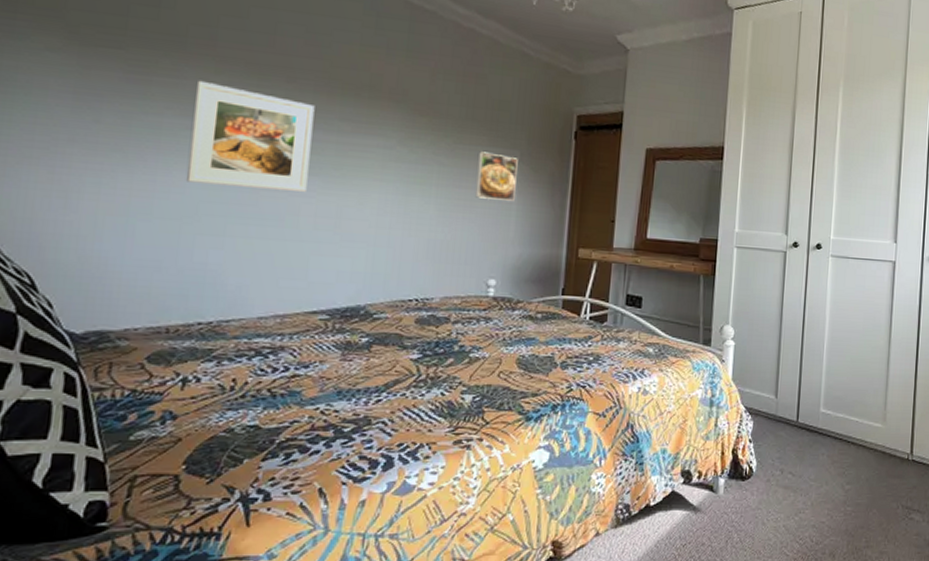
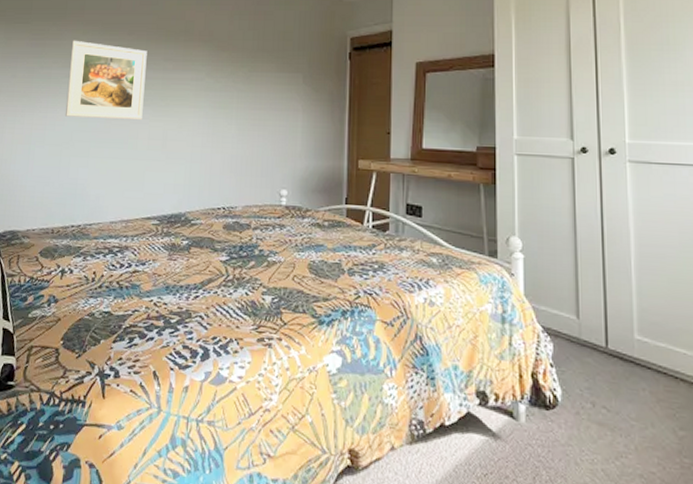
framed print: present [475,151,518,201] -> none [267,77,301,119]

